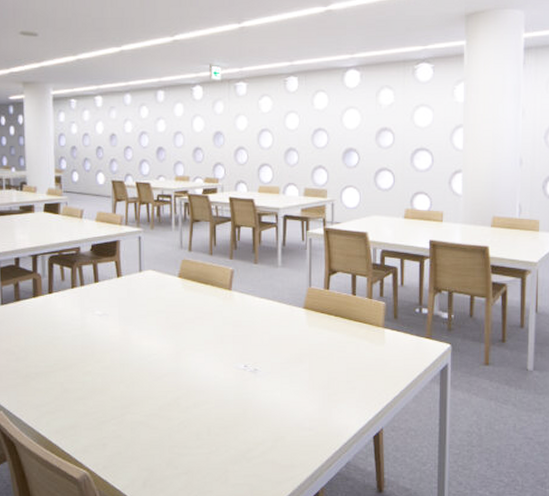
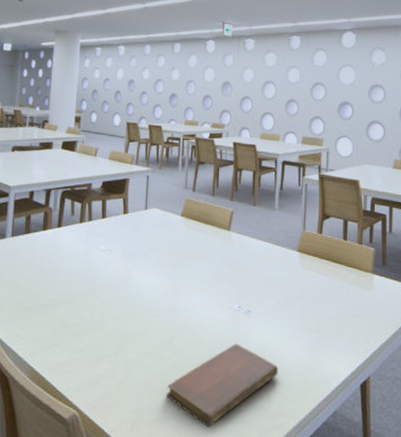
notebook: none [176,402,289,481] -> present [166,343,279,427]

